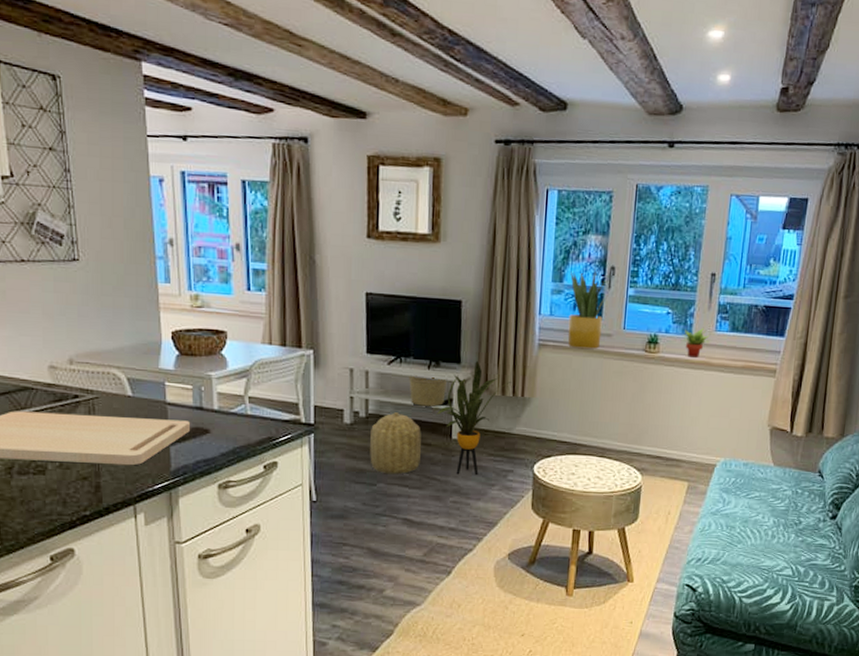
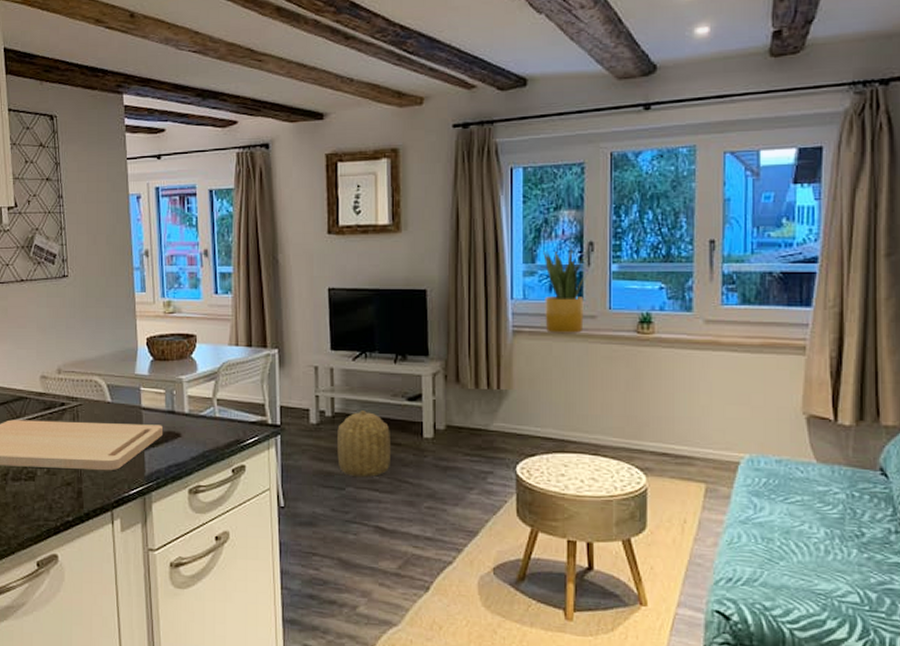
basket: present [409,375,448,407] -> none [375,370,416,403]
house plant: present [435,360,512,476] -> none [404,352,486,478]
succulent plant: present [680,327,710,359] -> none [679,301,715,338]

